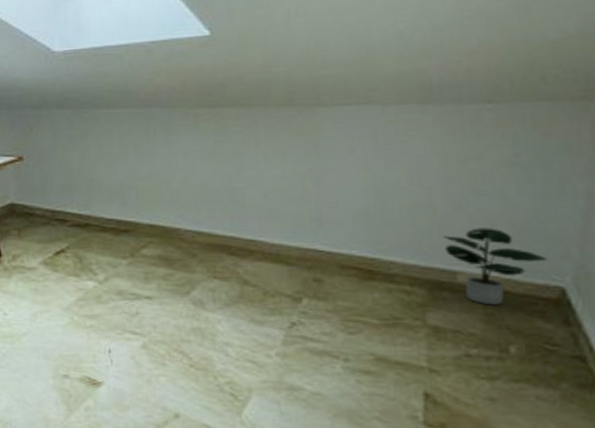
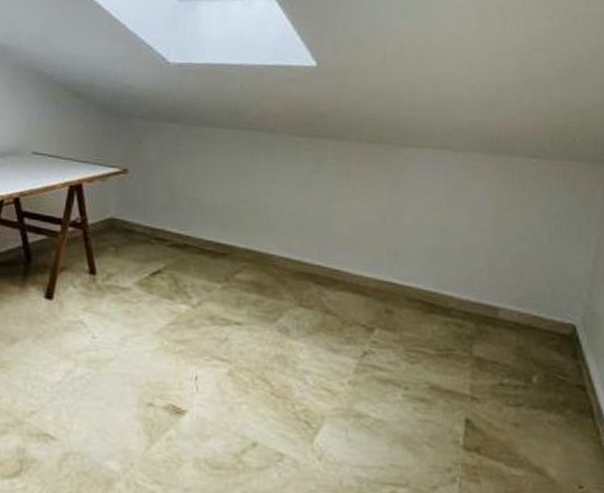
potted plant: present [444,228,549,306] -> none [491,269,566,340]

